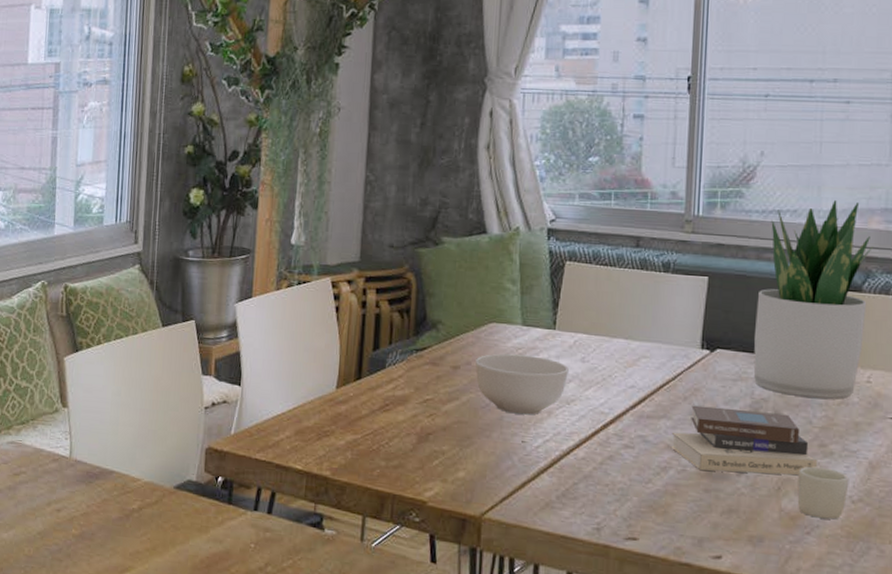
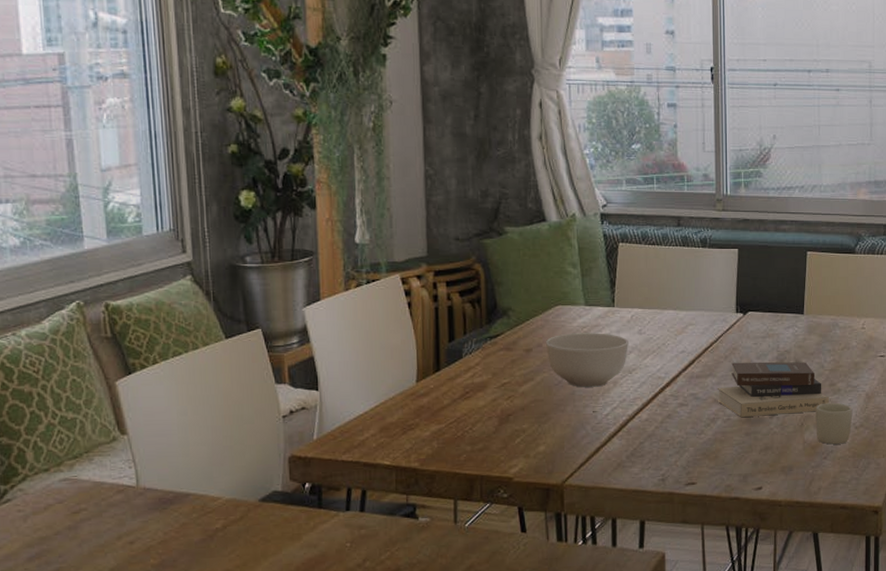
planter: present [753,200,874,399] -> none [776,176,862,347]

